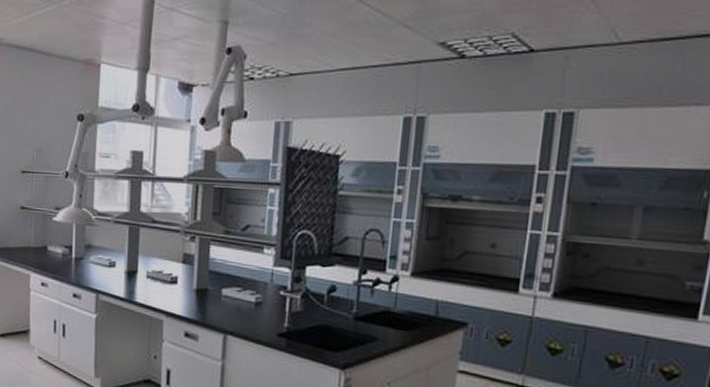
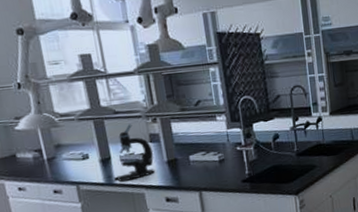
microscope: none [135,237,183,302] -> present [114,124,156,183]

